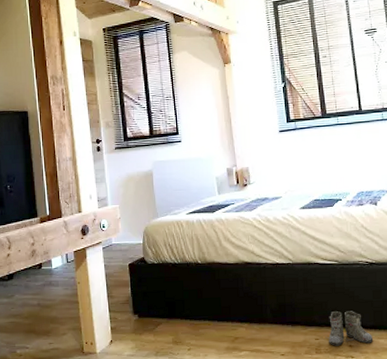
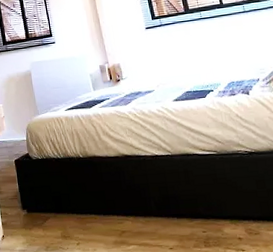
boots: present [325,311,374,346] -> none [212,202,263,239]

